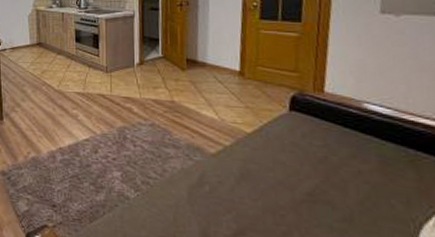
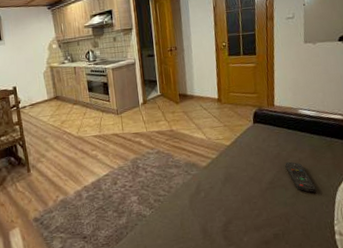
remote control: none [334,171,385,222] -> present [285,161,317,193]

